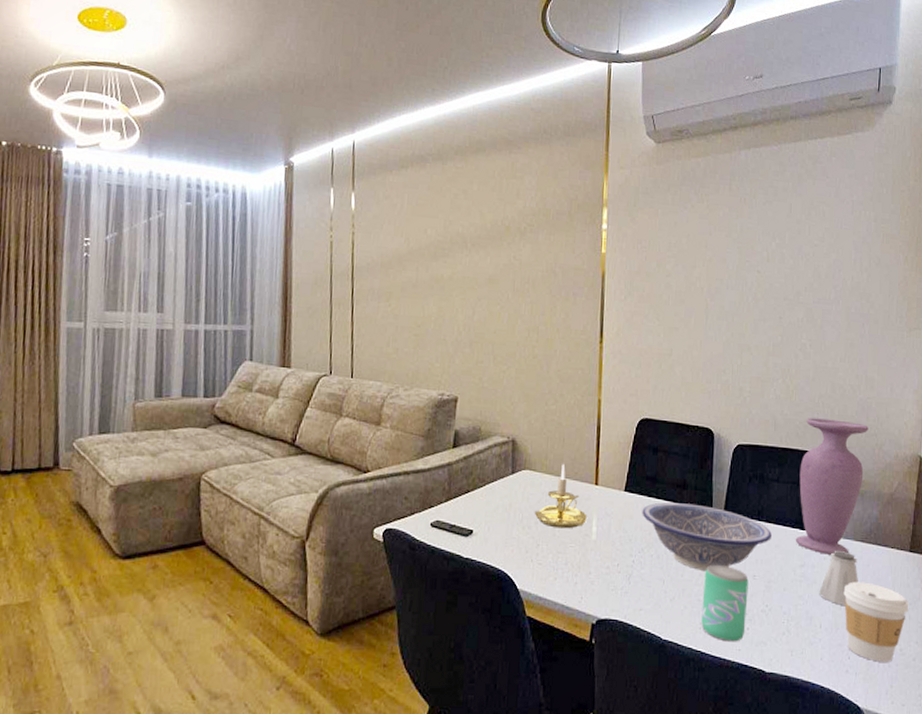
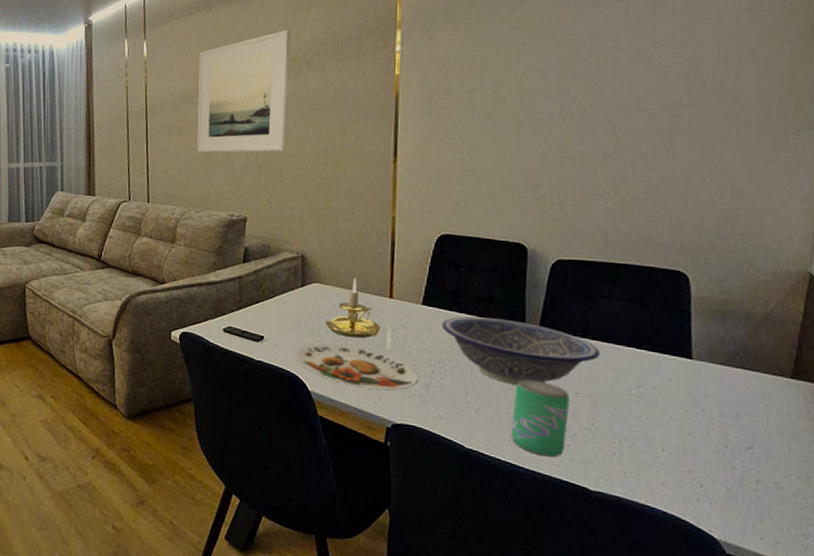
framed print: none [407,195,504,327] -> present [197,29,290,153]
plate: none [506,536,621,583] -> present [297,344,419,390]
vase: present [795,418,869,555] -> none [630,231,734,377]
saltshaker: present [819,551,858,605] -> none [661,373,716,431]
coffee cup: present [843,581,909,662] -> none [695,406,789,496]

